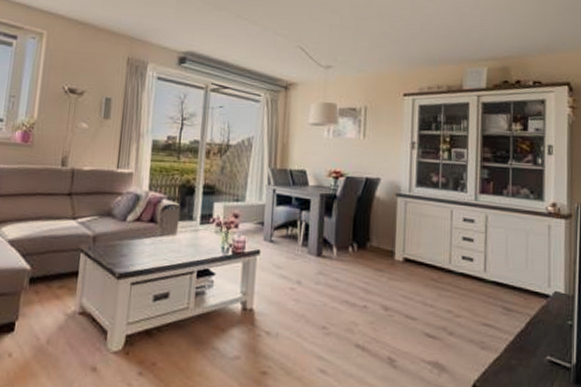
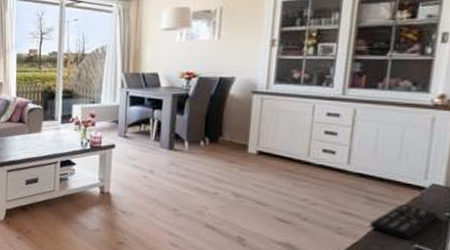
remote control: none [507,313,563,351] -> present [369,204,439,239]

